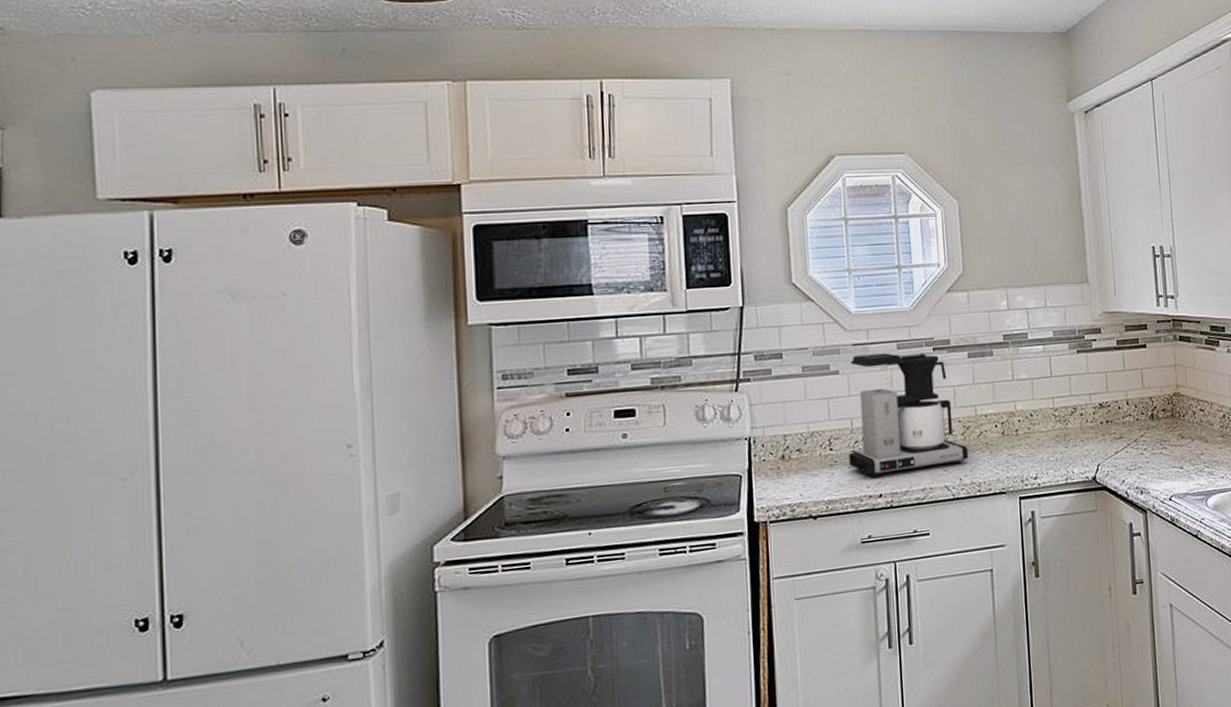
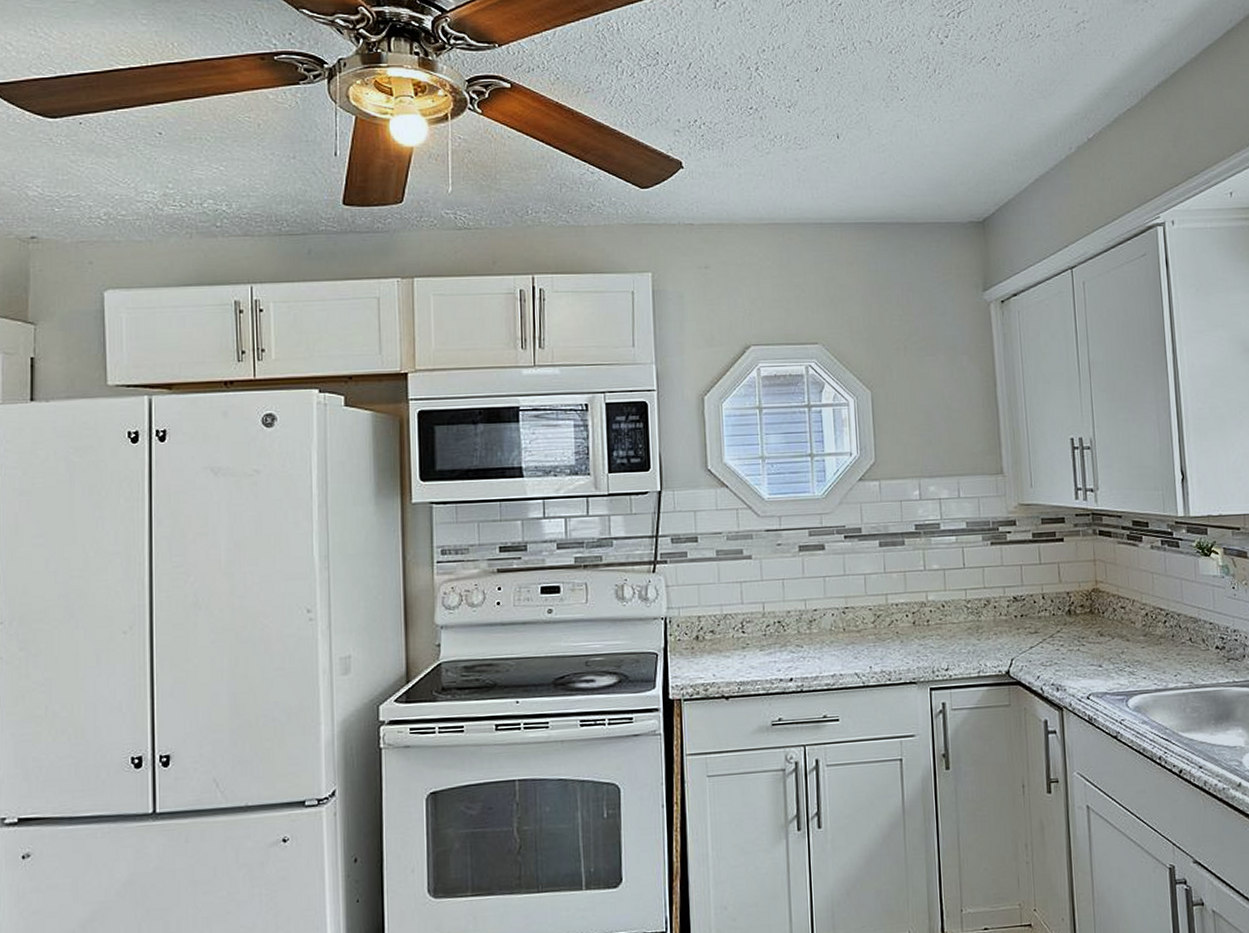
coffee maker: present [849,352,969,477] -> none [761,539,879,661]

